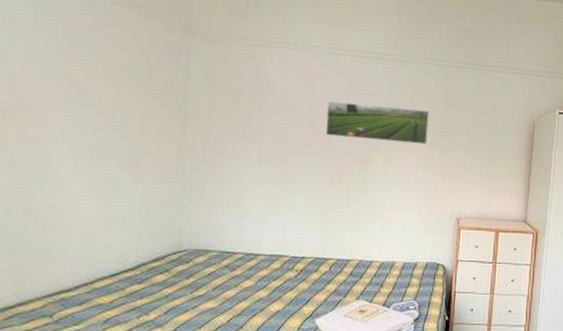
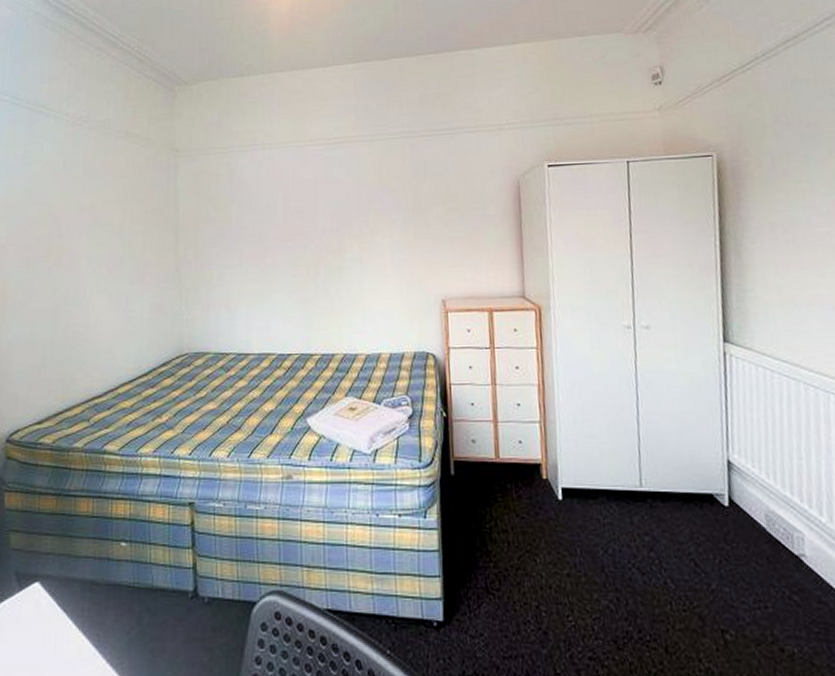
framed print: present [325,101,429,145] -> none [297,187,400,228]

